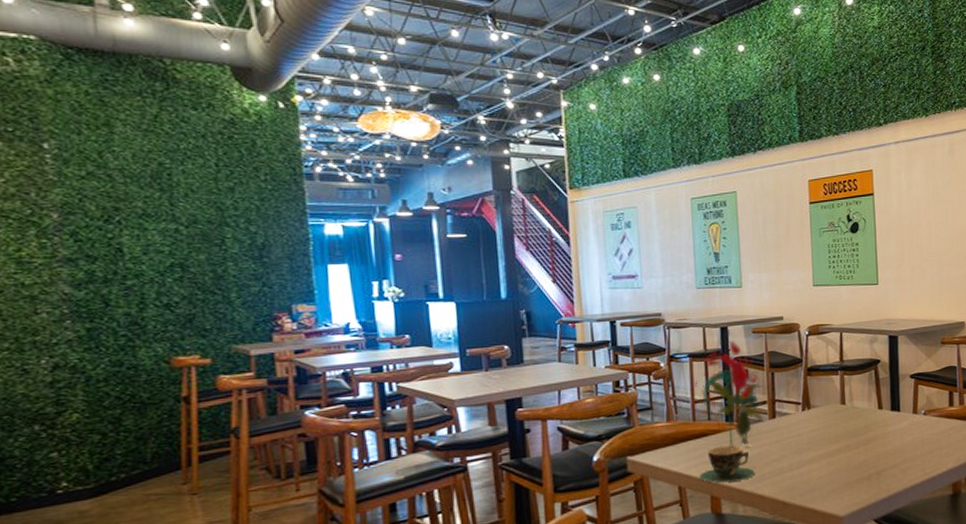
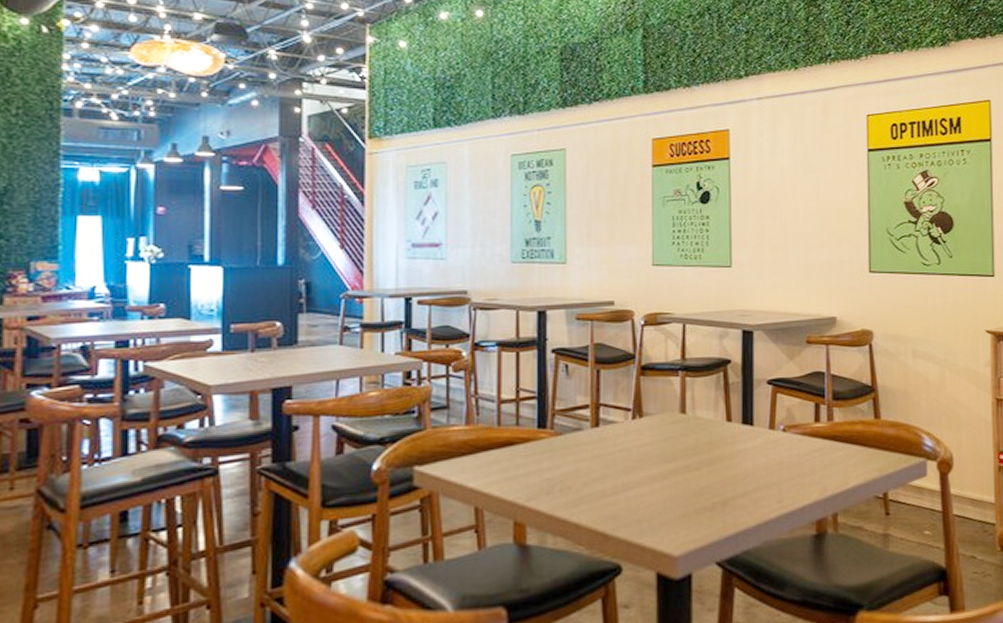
flower: present [691,340,765,448] -> none [496,327,588,461]
teacup: present [699,445,755,483] -> none [501,458,570,506]

